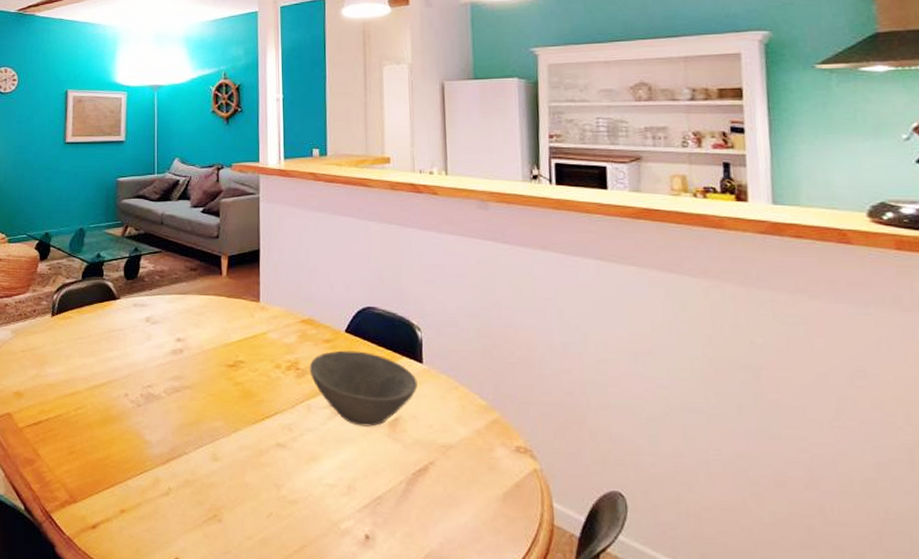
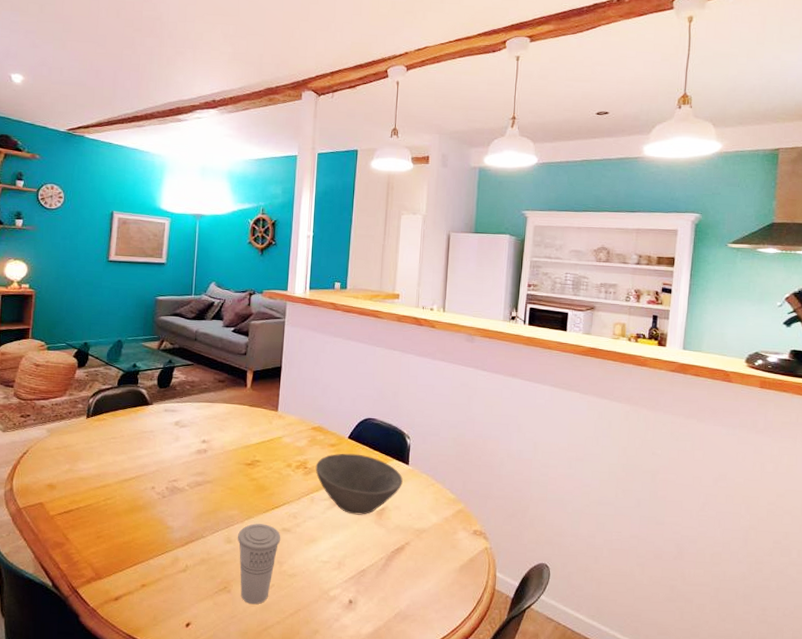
cup: none [225,437,276,538] -> present [238,523,281,605]

